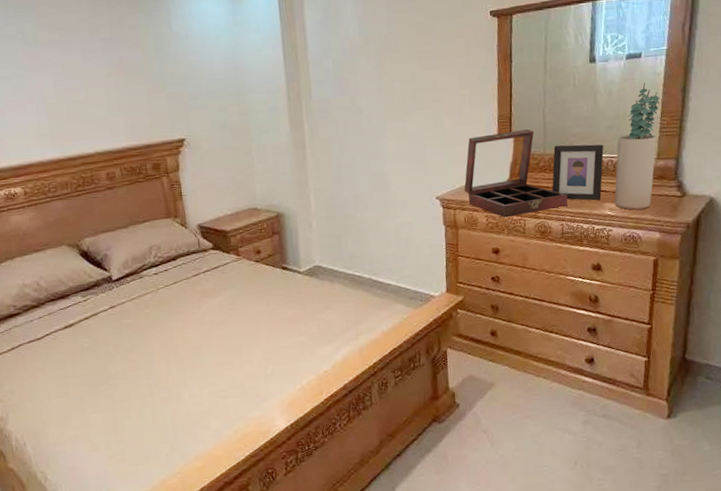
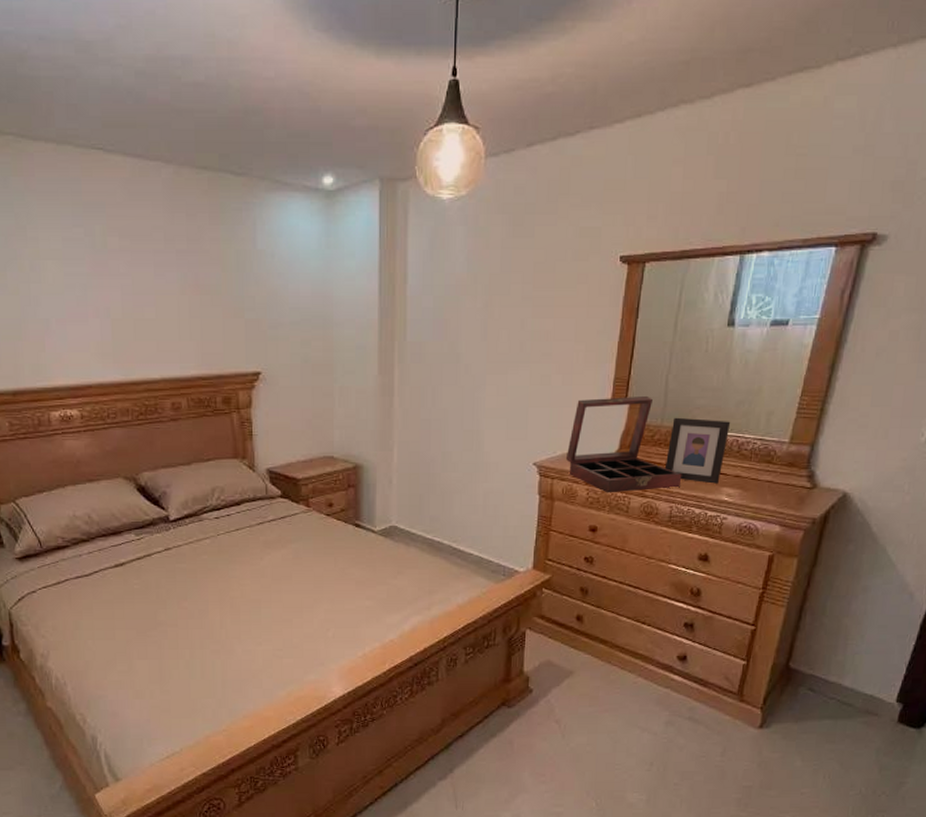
vase: present [614,82,660,210] -> none [734,354,803,498]

